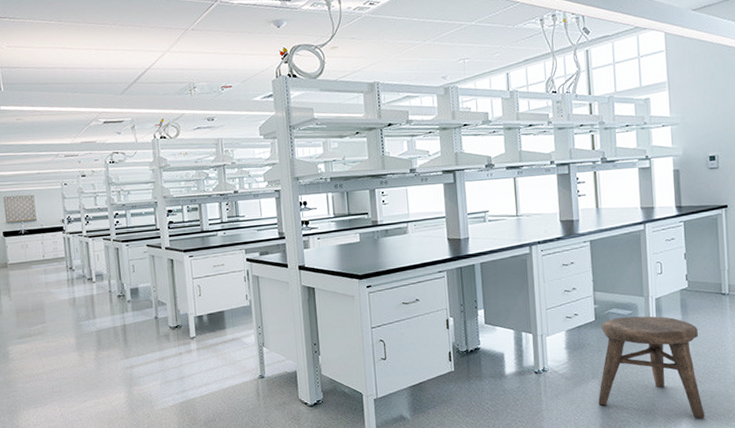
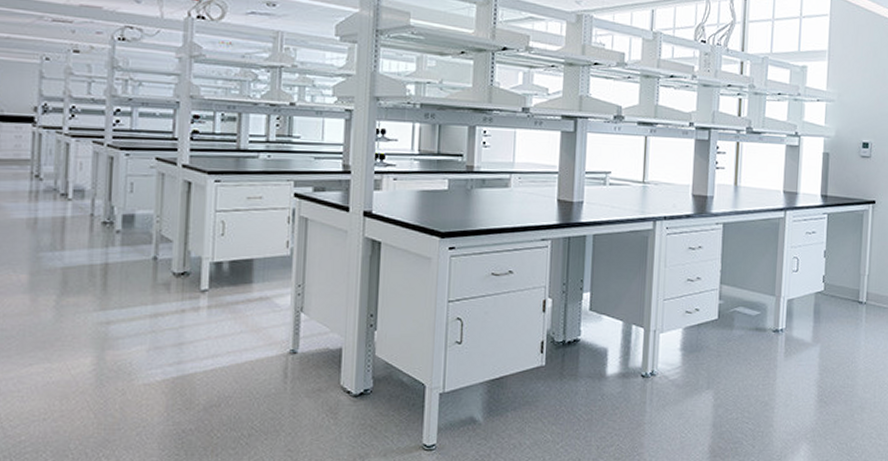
stool: present [598,316,706,418] -> none [710,317,829,445]

